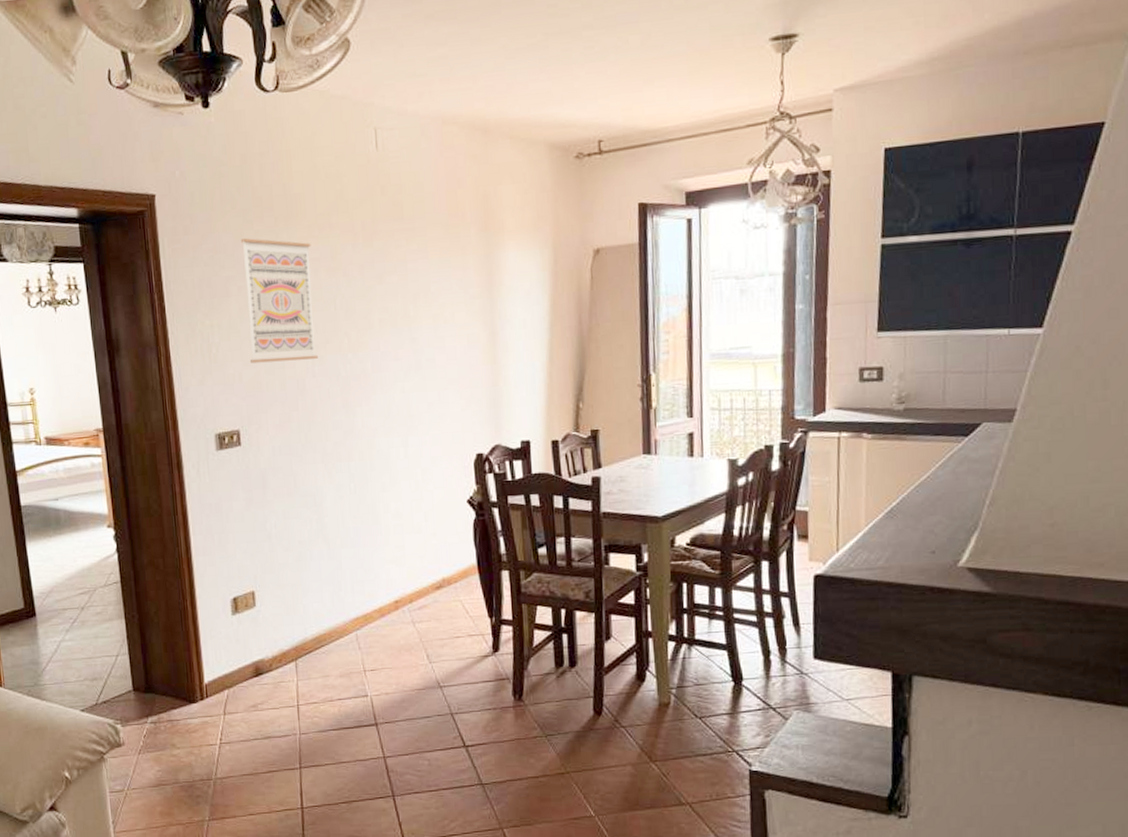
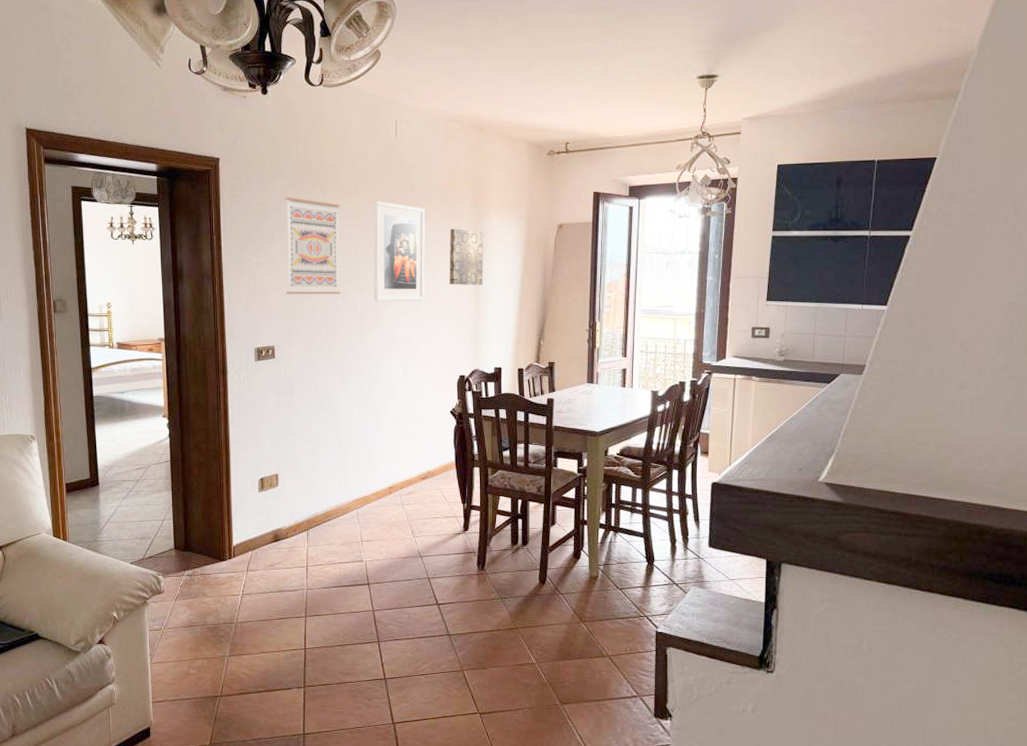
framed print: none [354,234,426,366] -> present [373,200,425,302]
wall art: none [452,264,500,338] -> present [449,229,484,285]

